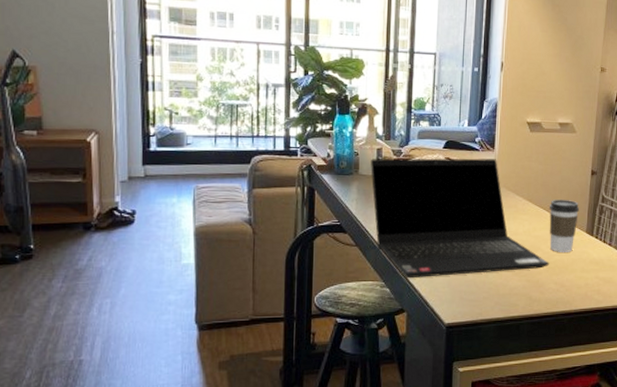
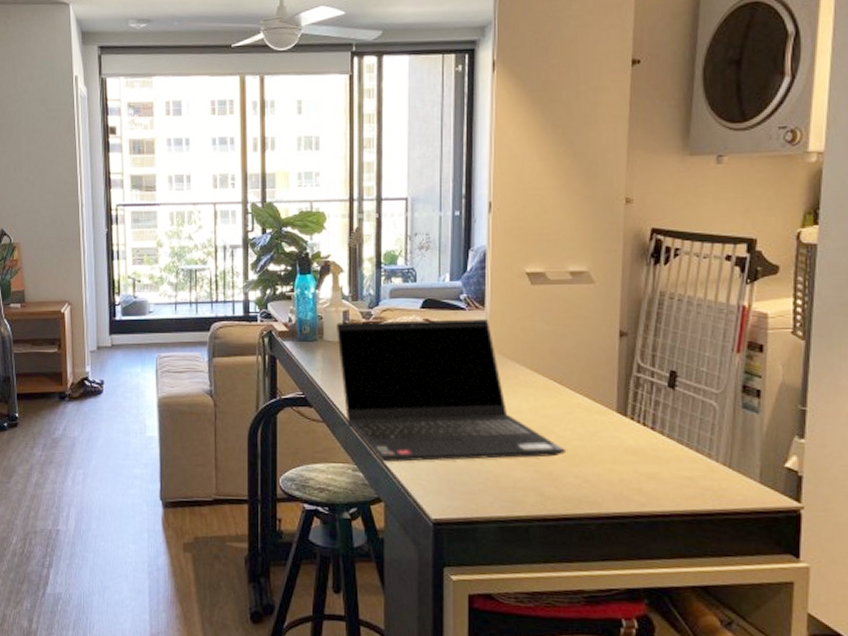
coffee cup: present [549,200,580,252] -> none [561,369,606,437]

